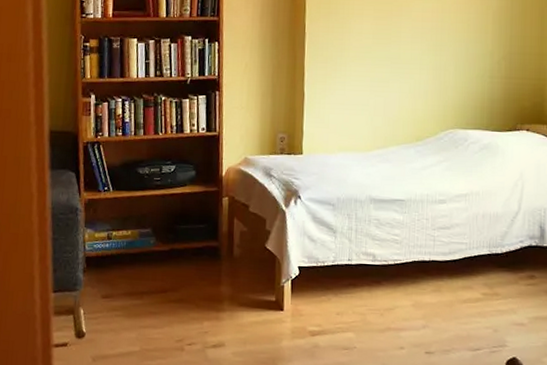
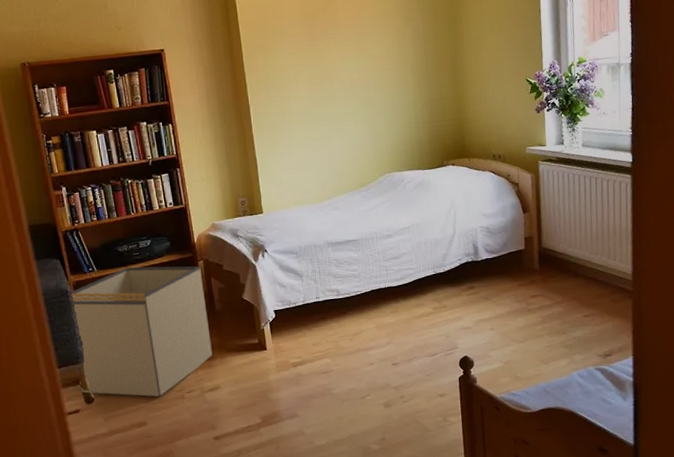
storage bin: none [72,192,225,343] -> present [69,266,212,397]

